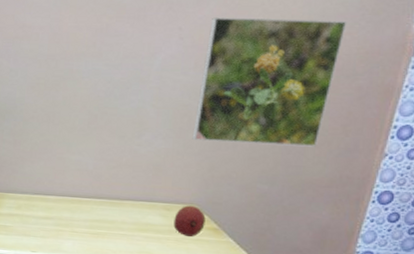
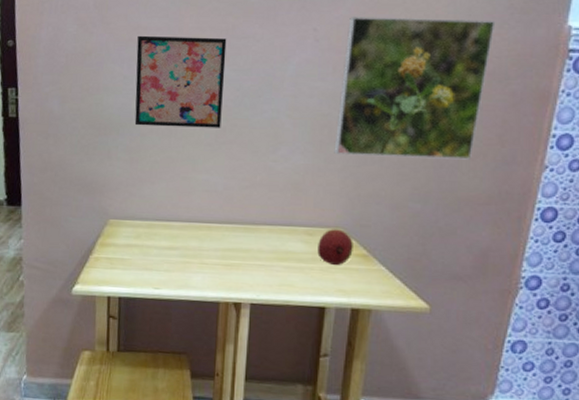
wall art: none [18,33,101,116] -> present [134,35,227,128]

